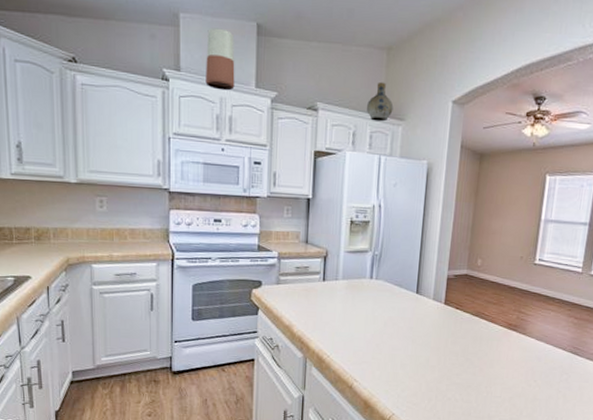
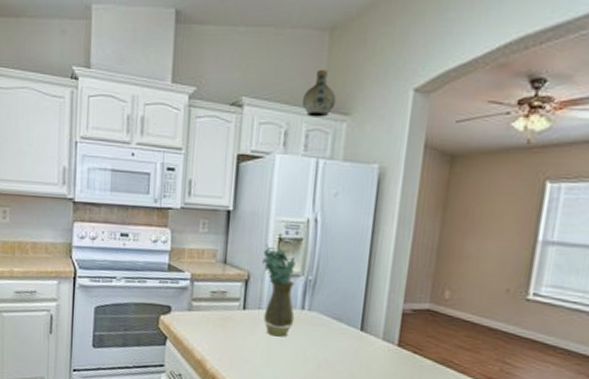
vase: present [205,27,235,91] -> none [117,18,150,88]
vase: none [338,226,365,302] -> present [262,244,295,337]

